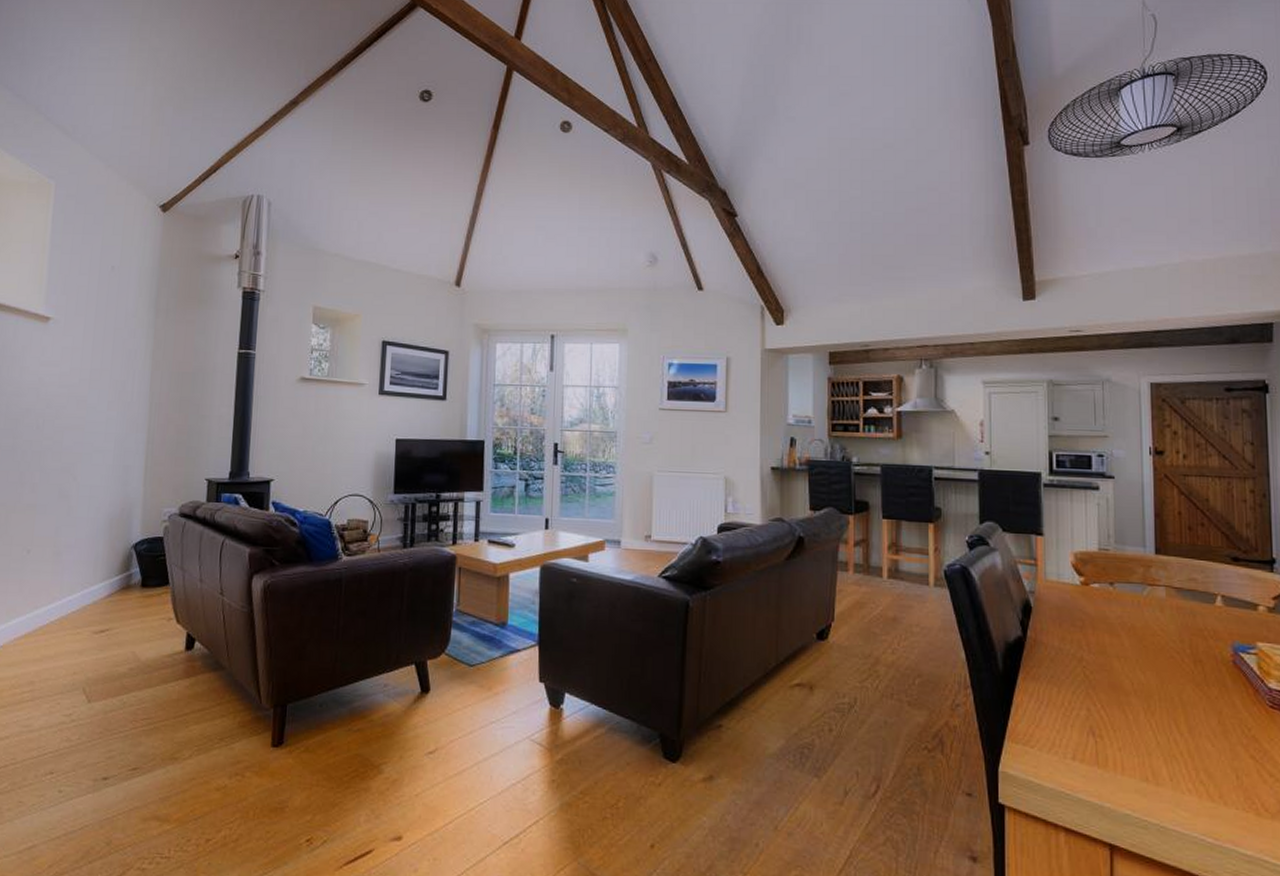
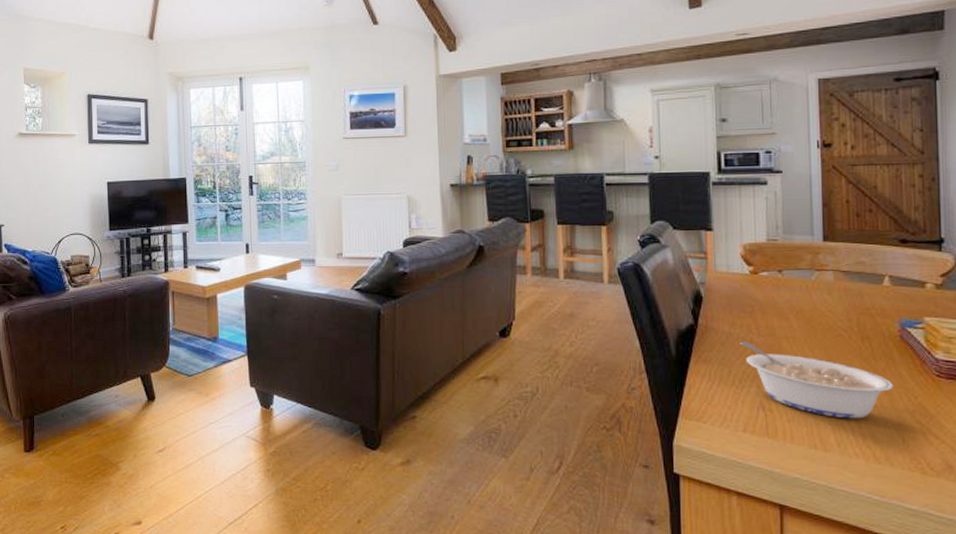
legume: none [1070,657,1227,751] -> present [740,340,894,419]

